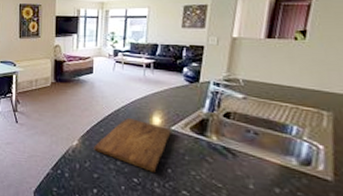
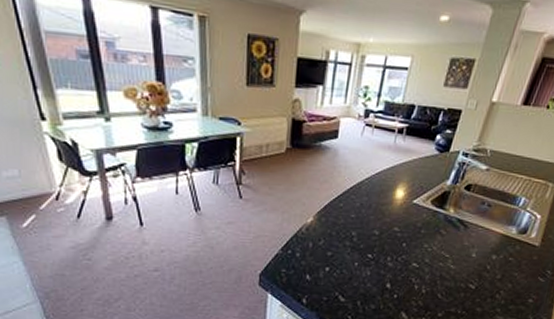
cutting board: present [94,117,171,172] -> none [330,190,413,247]

